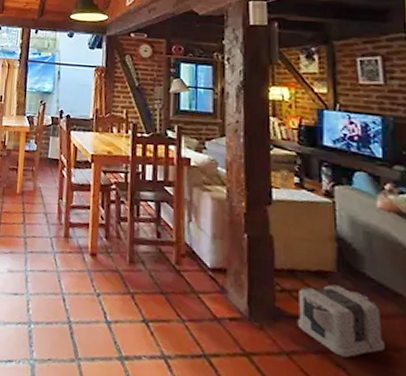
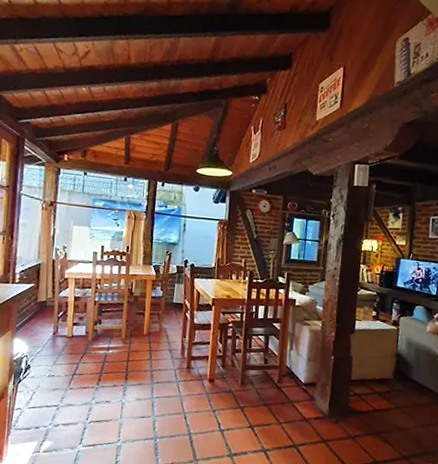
speaker: present [297,284,385,358] -> none [362,387,418,436]

